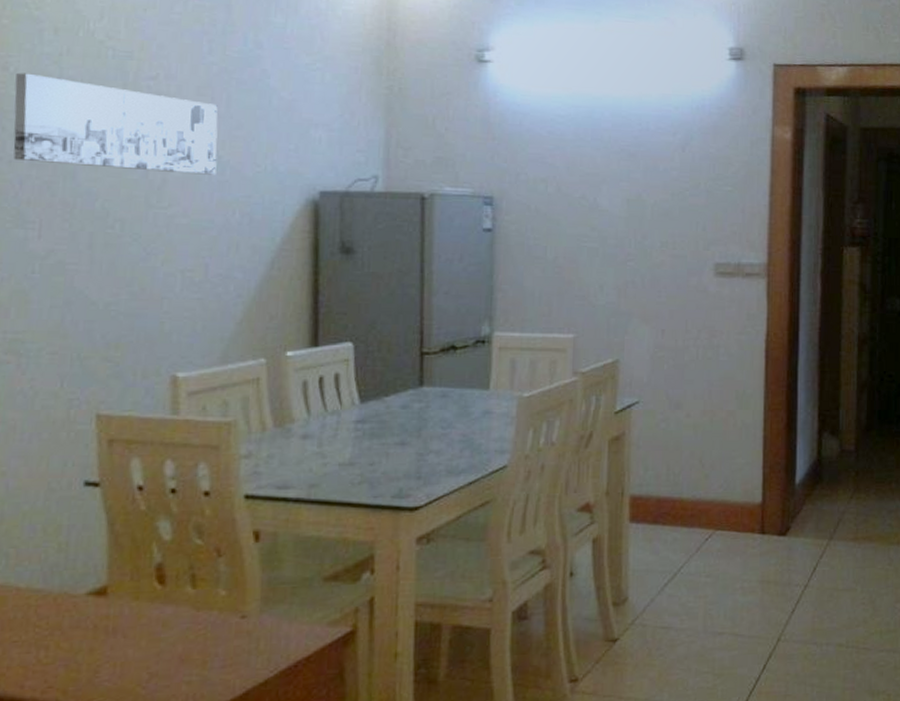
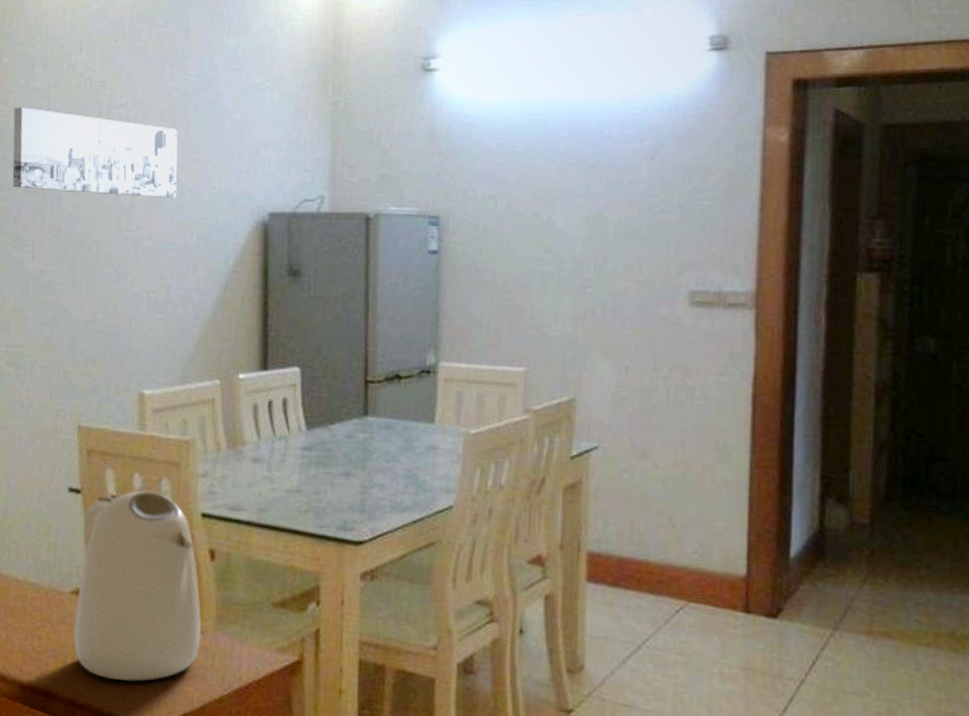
kettle: none [89,477,245,681] -> present [73,490,202,682]

